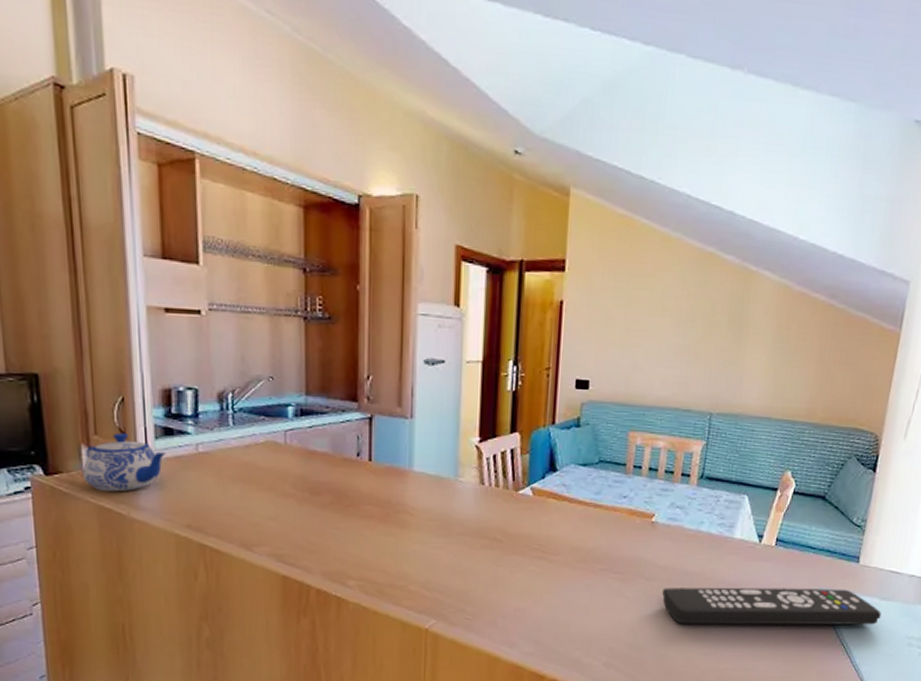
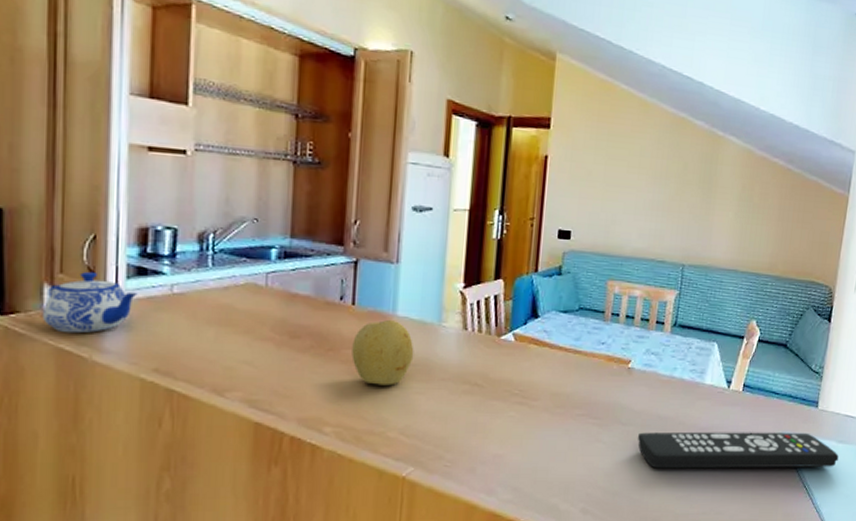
fruit: none [371,475,432,540] -> present [351,319,414,386]

